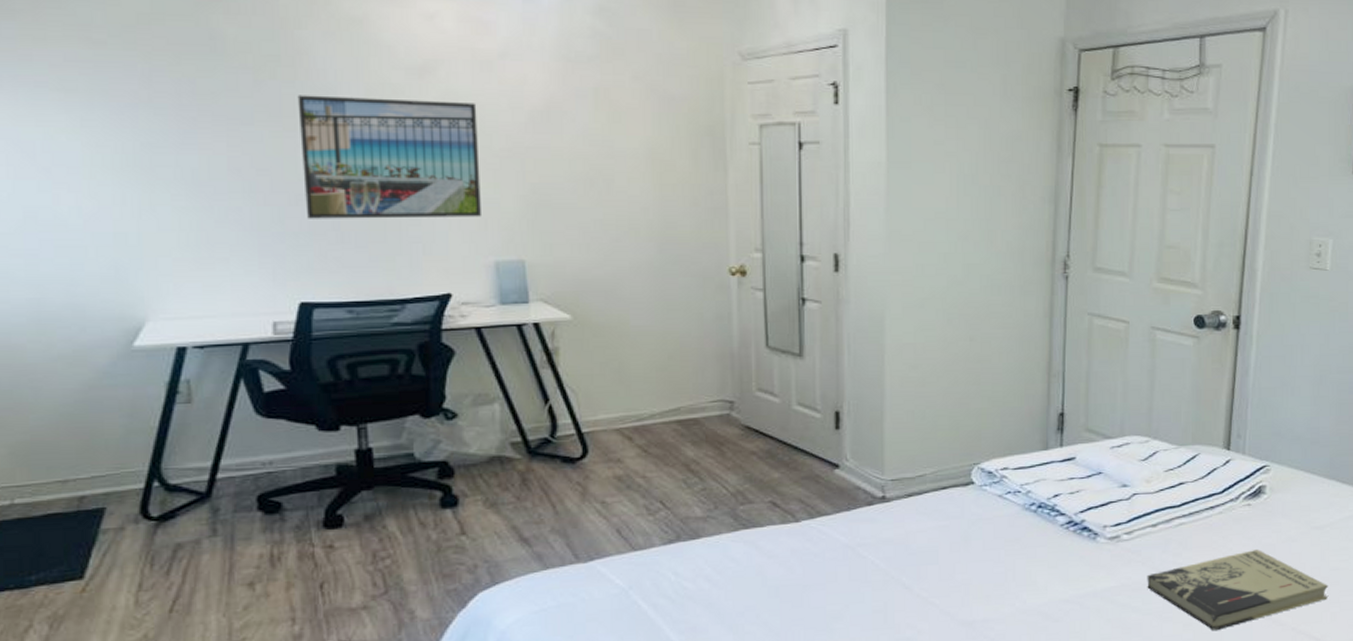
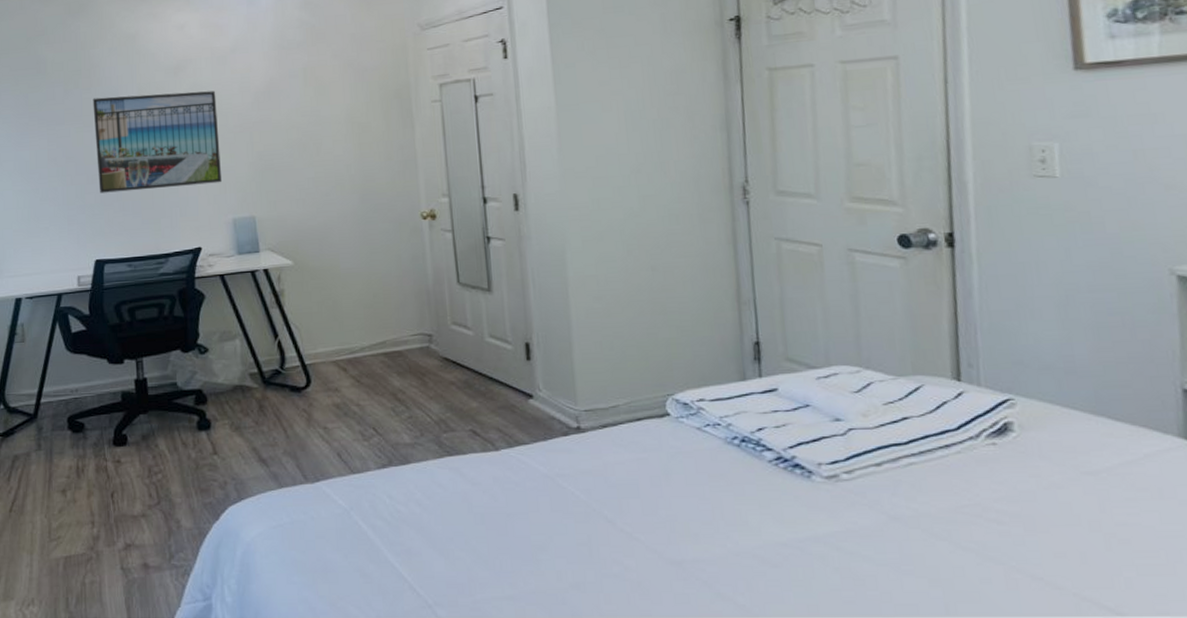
book: present [1147,549,1329,631] -> none [876,495,1117,591]

